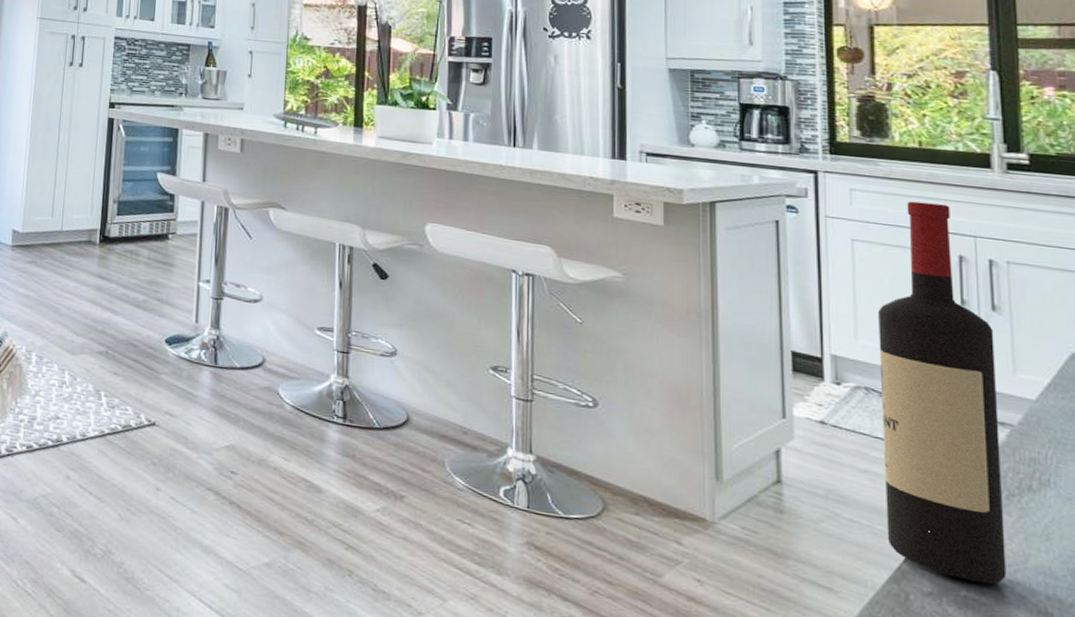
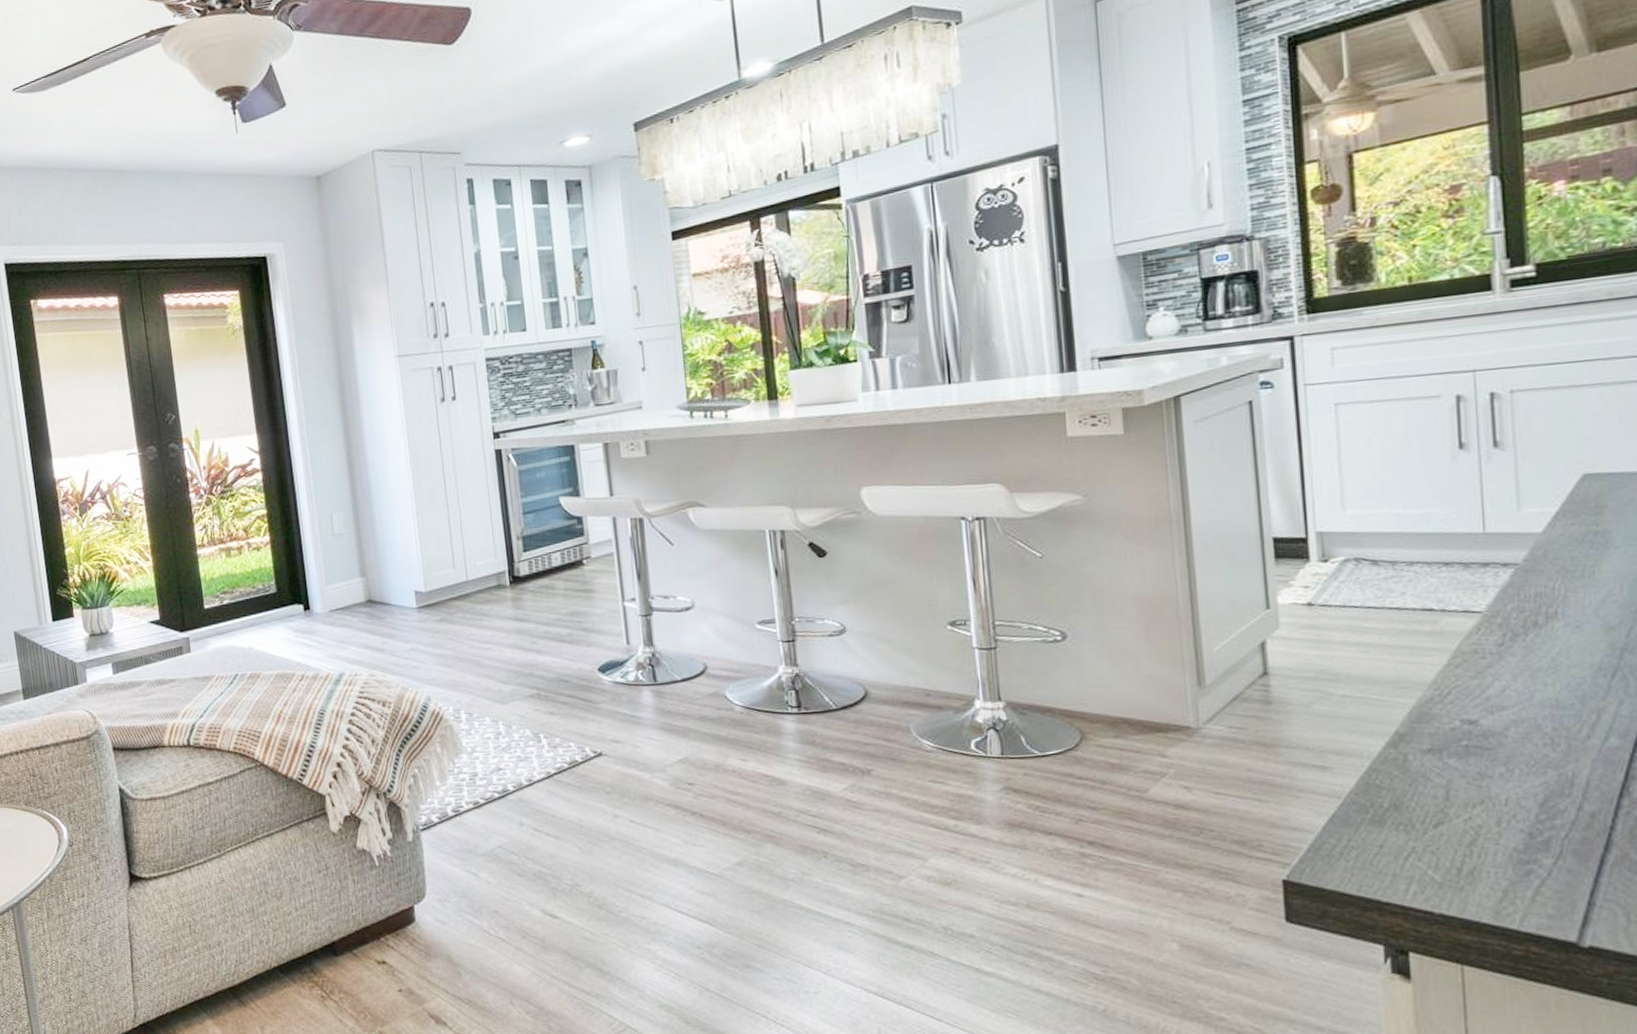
wine bottle: present [878,201,1007,584] -> none [1367,342,1511,730]

